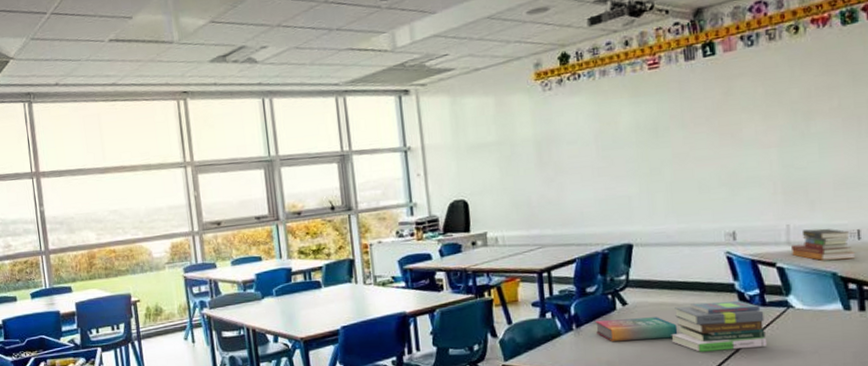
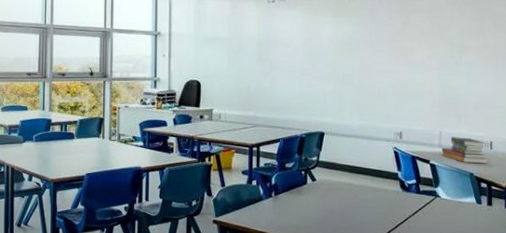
book: present [595,317,678,342] -> none [290,191,352,212]
books: present [671,300,768,352] -> none [347,185,419,227]

